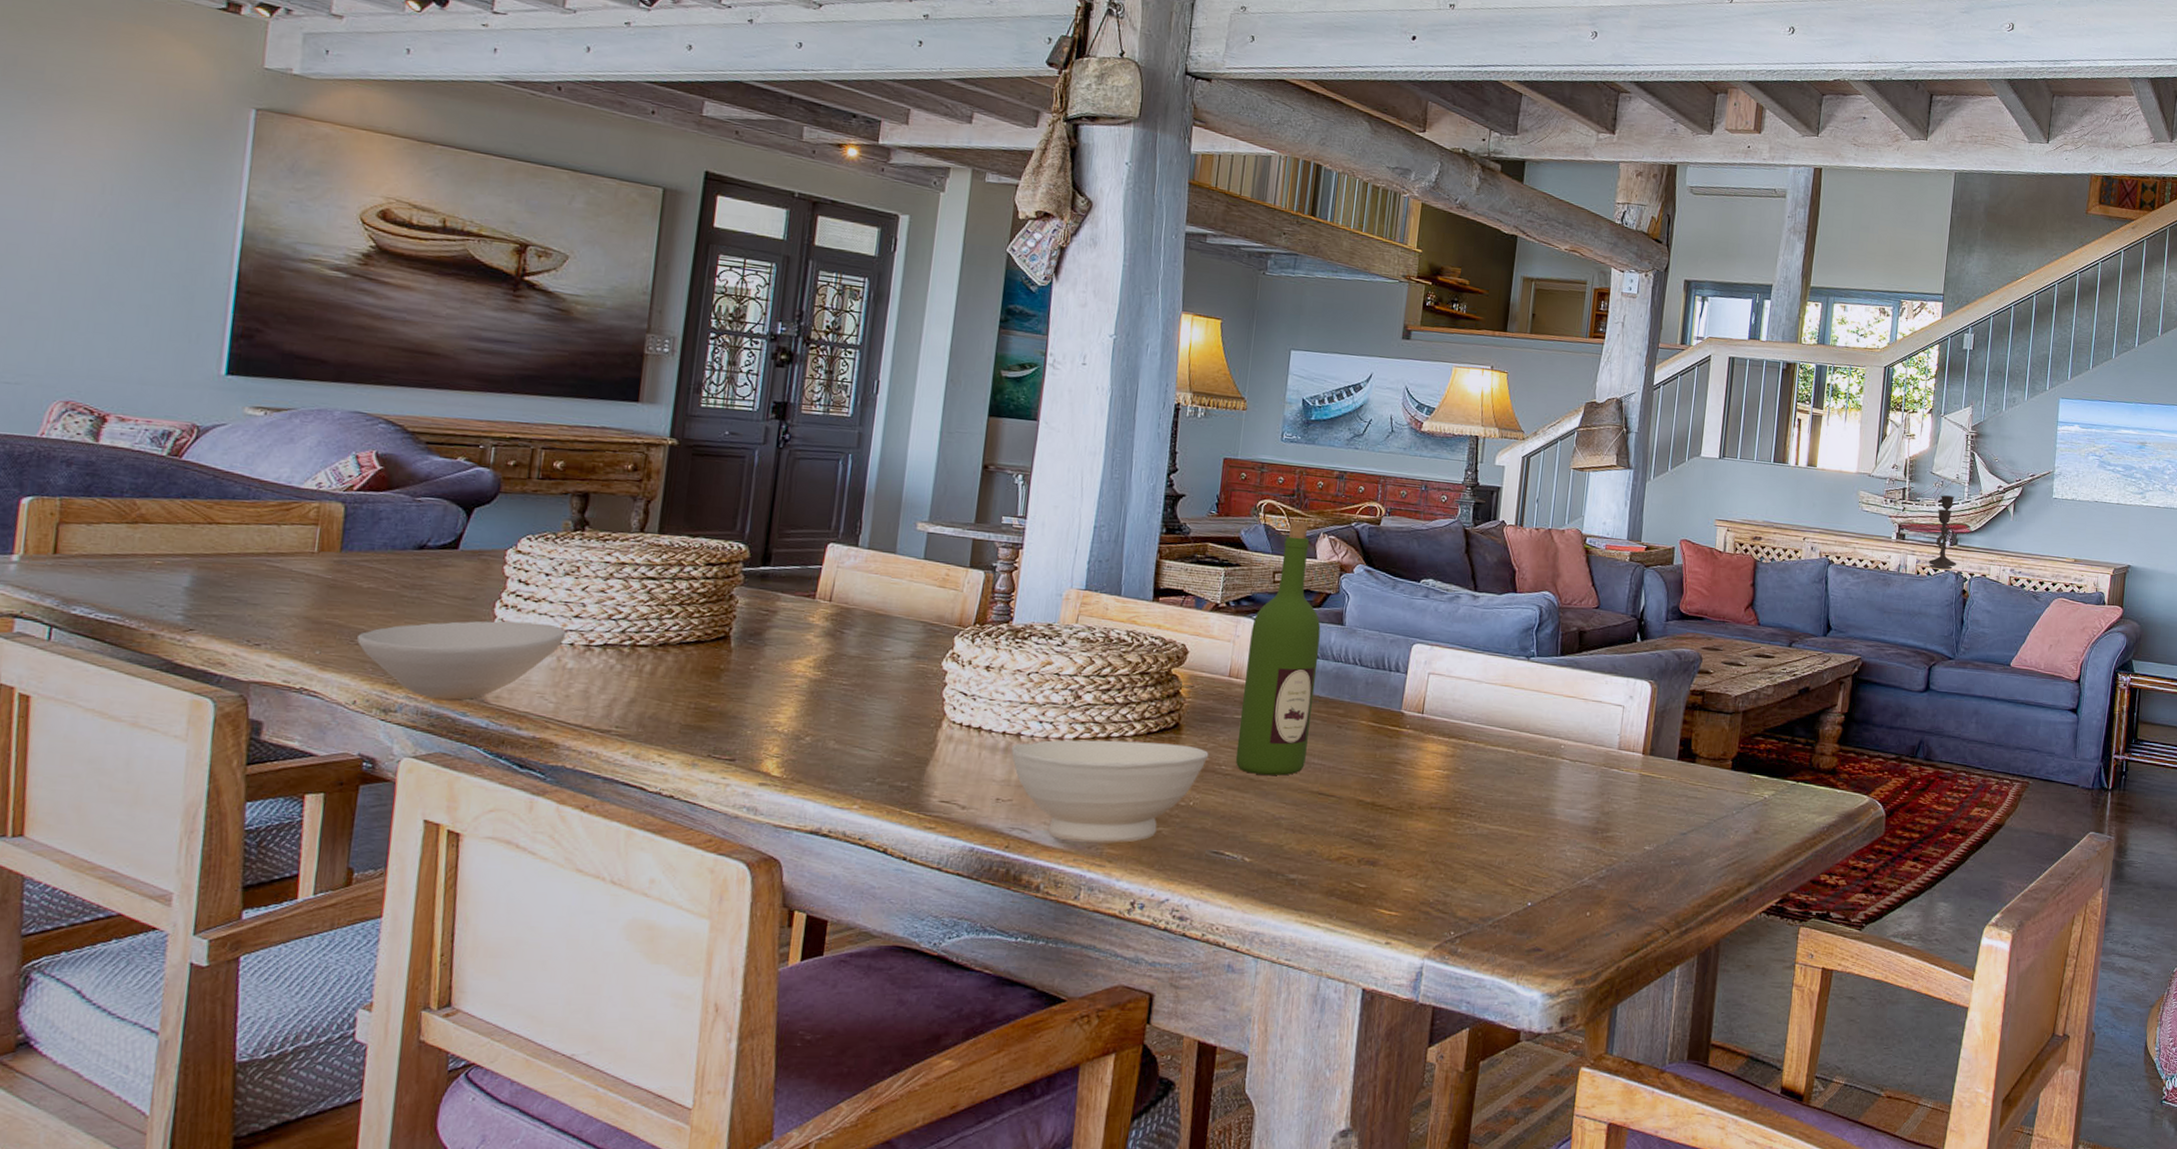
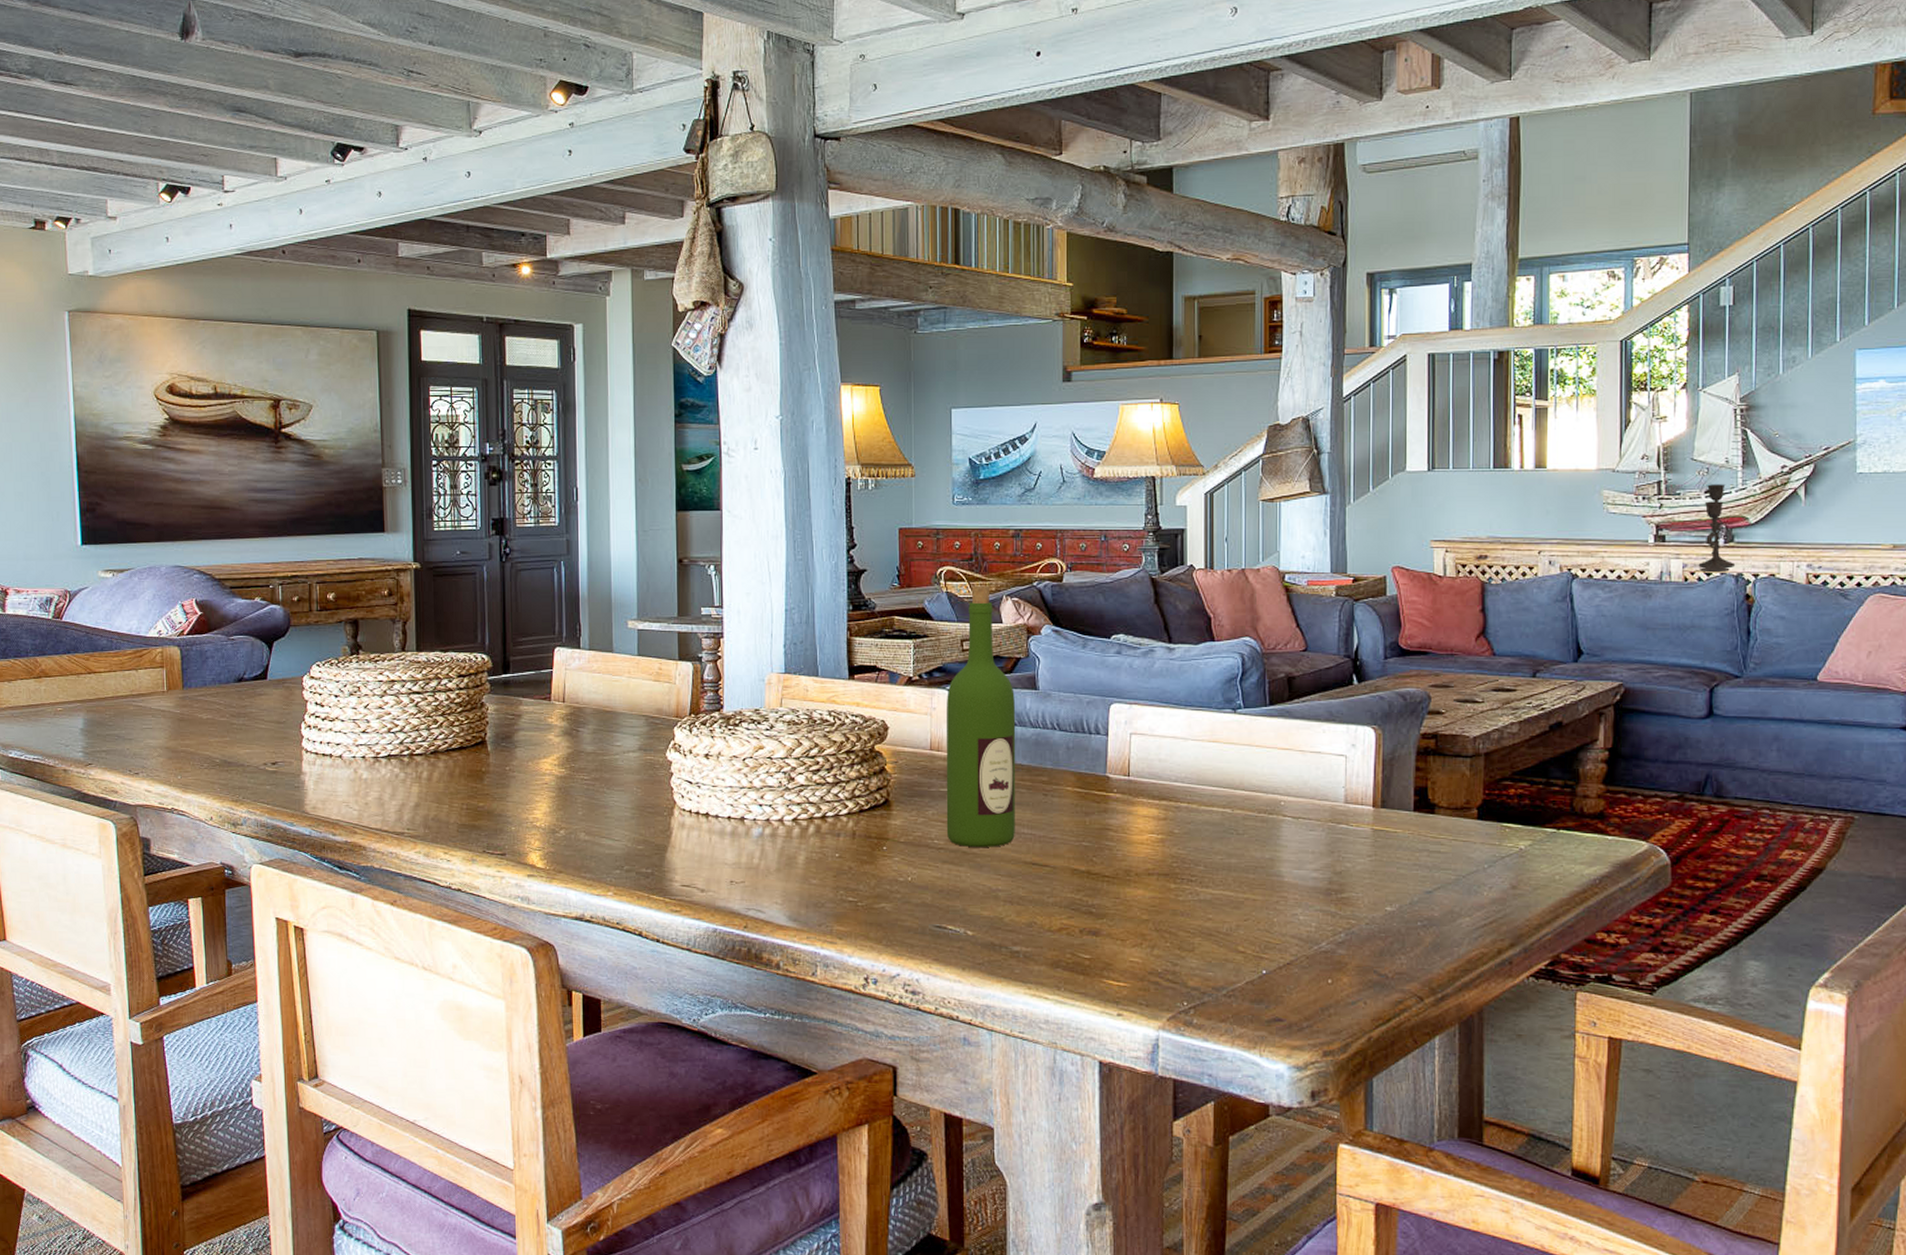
bowl: present [356,620,566,701] -> none [205,740,358,813]
bowl: present [1011,740,1209,843] -> none [737,820,920,921]

